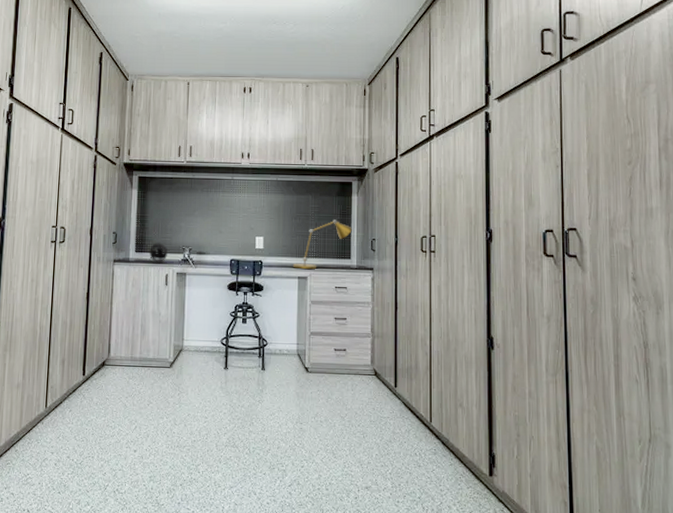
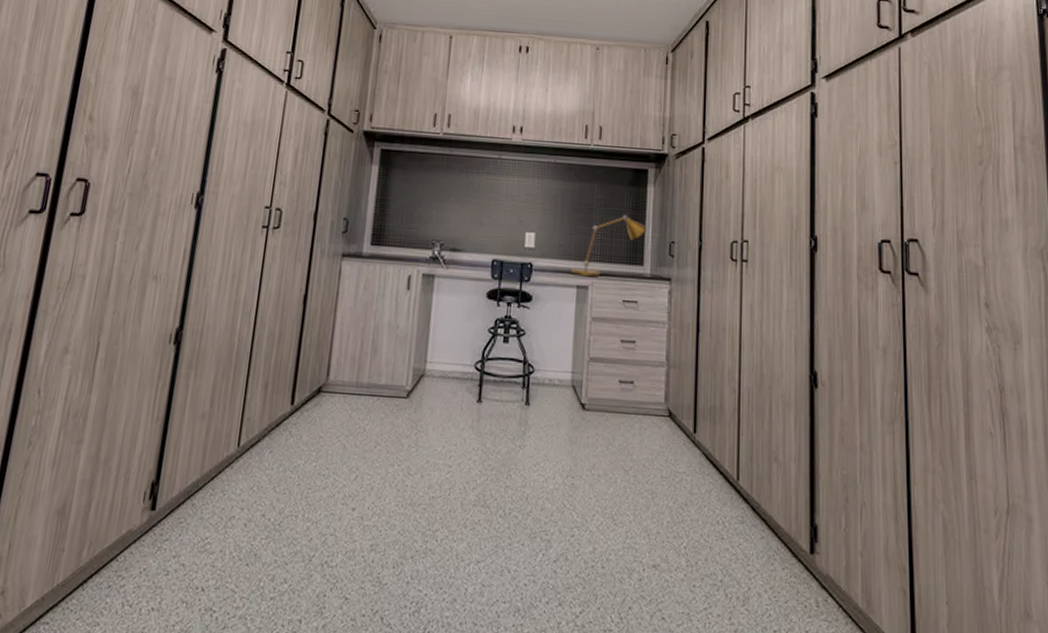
bicycle helmet: present [149,243,169,264] -> none [388,234,414,262]

